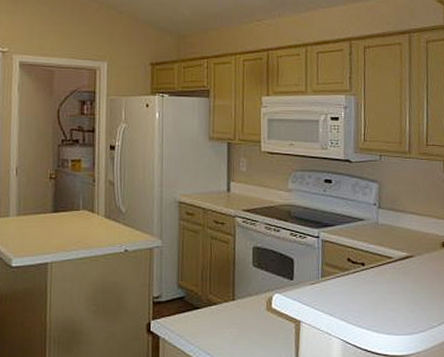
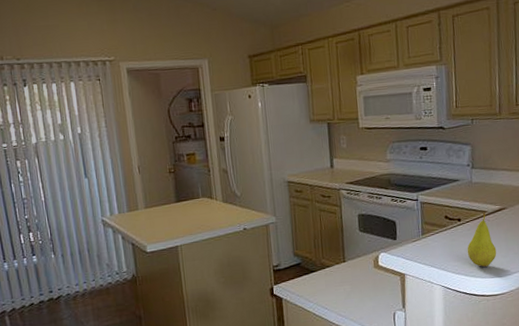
fruit: none [370,258,403,321] -> present [467,212,497,267]

